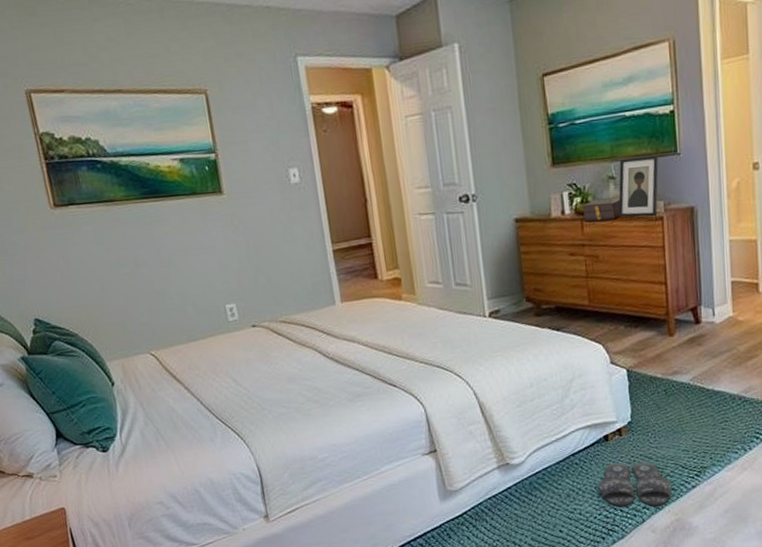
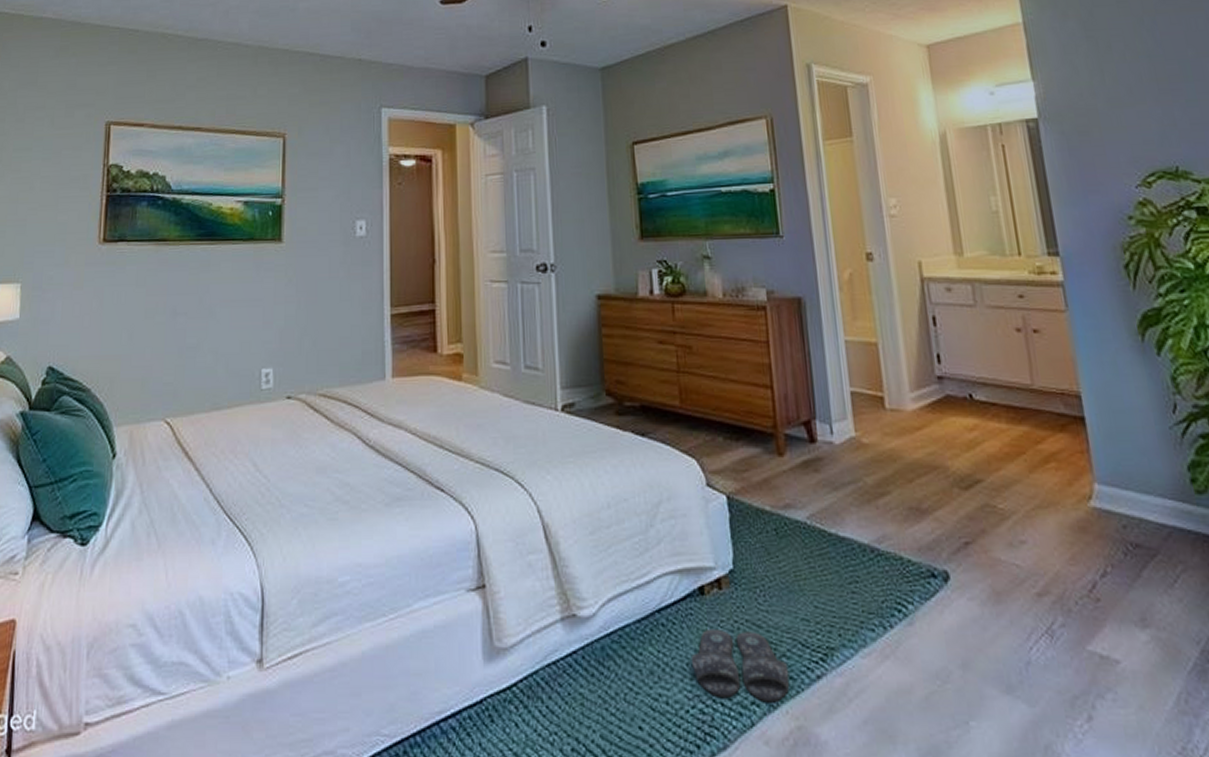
jewelry box: present [582,197,621,223] -> none [673,280,717,307]
picture frame: present [618,155,659,218] -> none [714,237,760,306]

